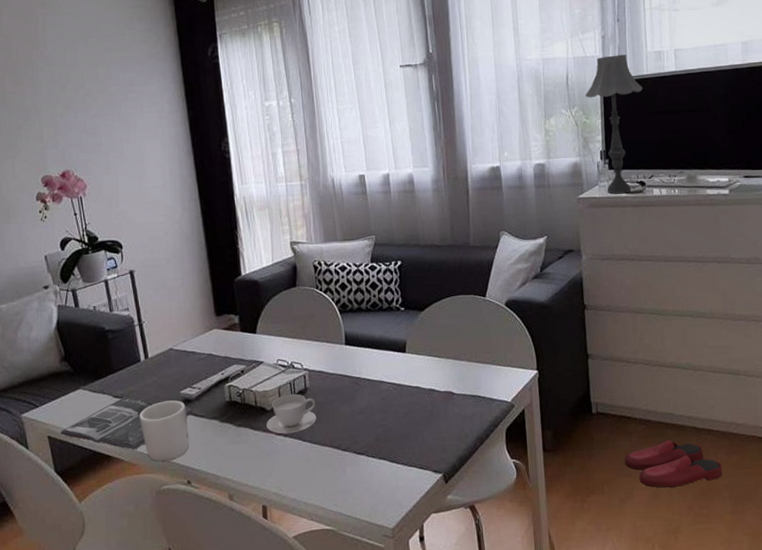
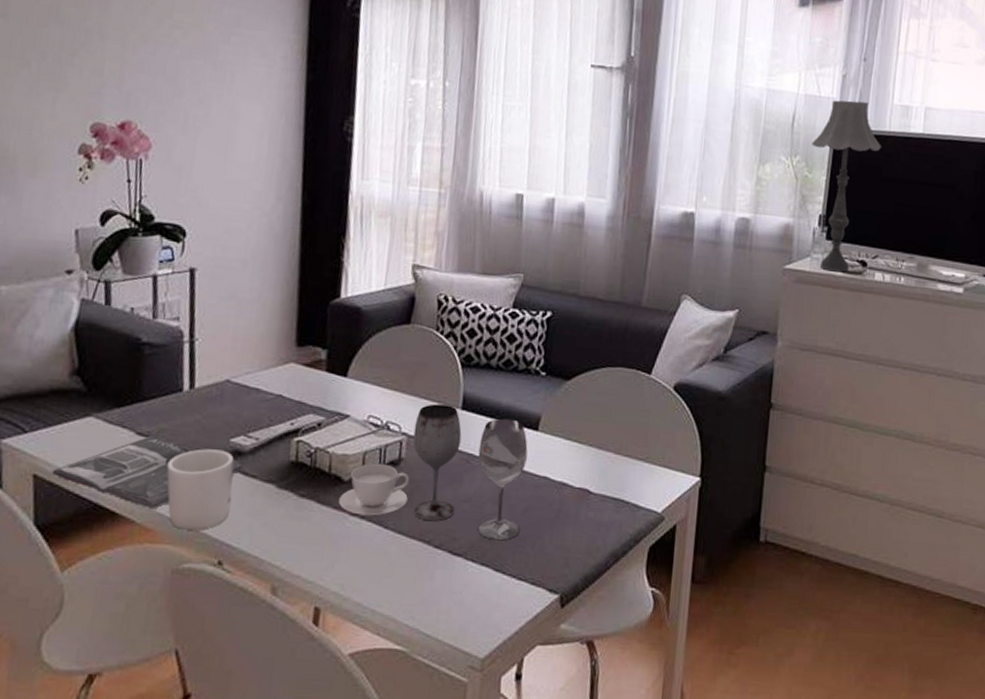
wineglass: none [312,343,404,440] -> present [413,404,528,541]
slippers: present [624,439,722,488] -> none [790,587,906,649]

